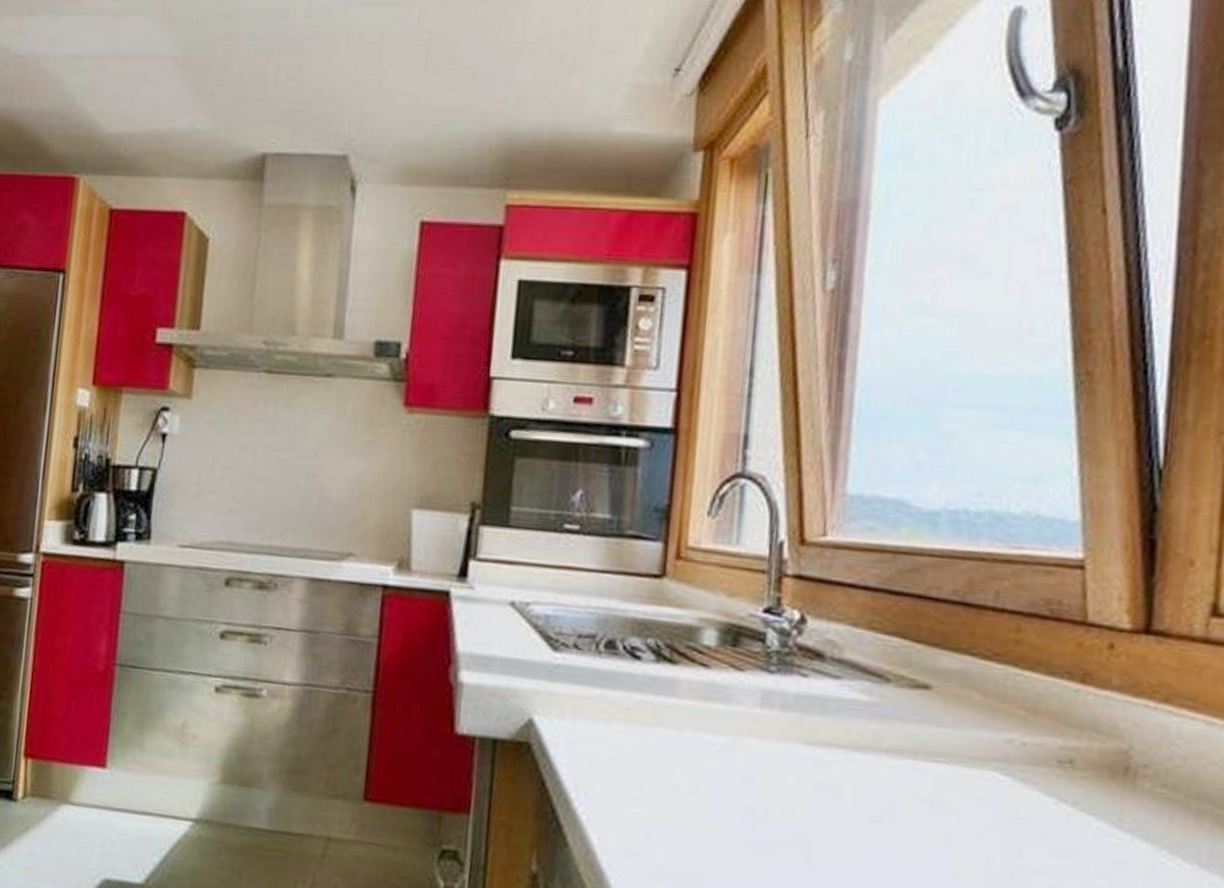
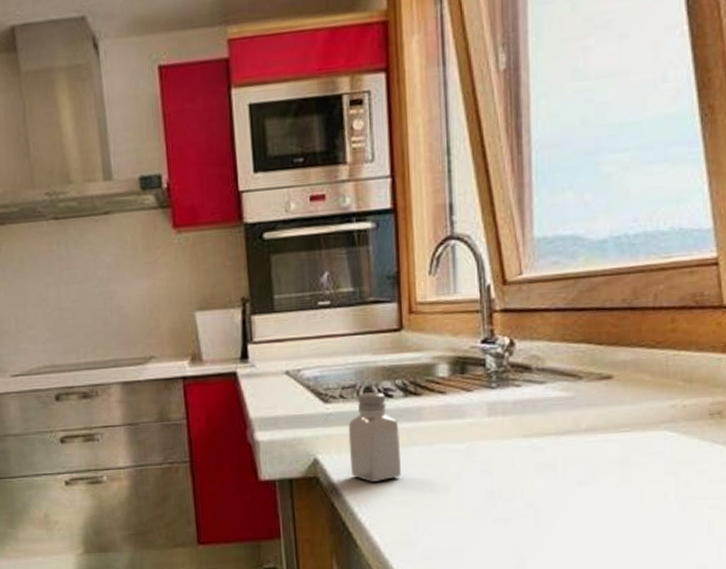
saltshaker: none [574,646,644,765] -> present [348,391,401,482]

